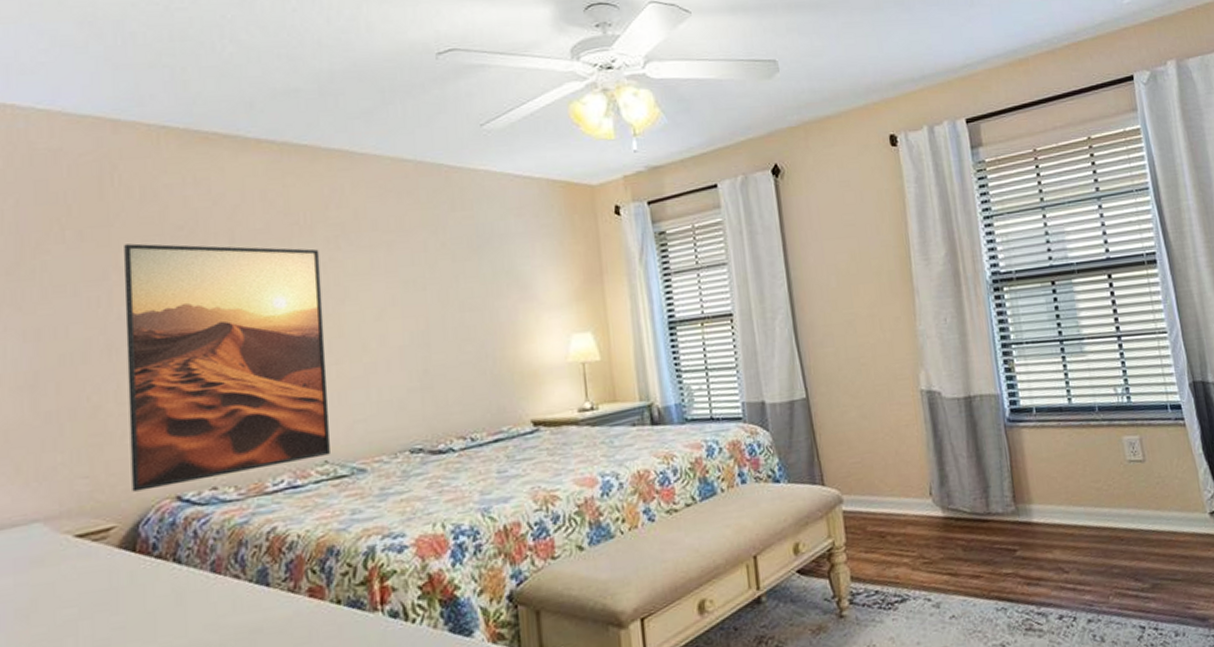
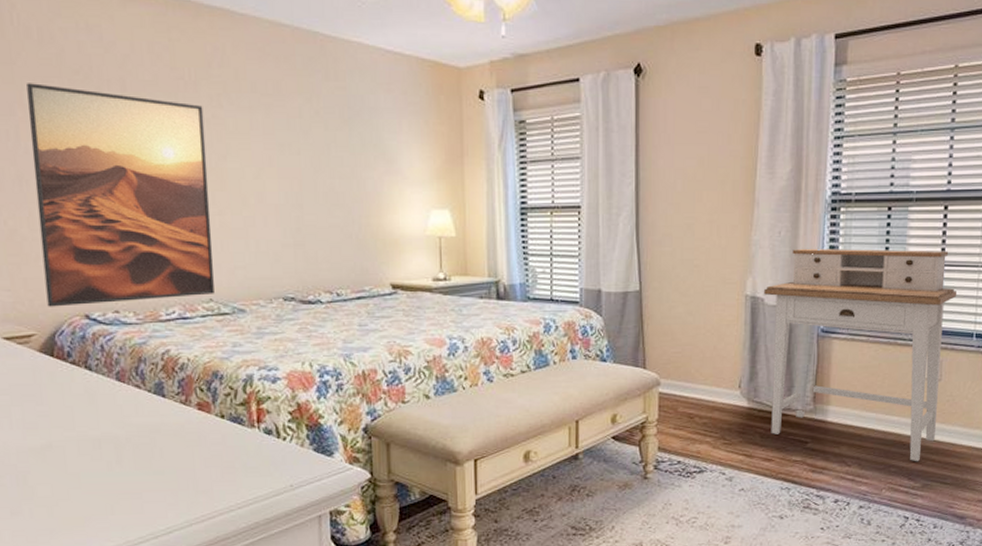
desk: none [939,320,1154,559] -> present [764,248,957,462]

